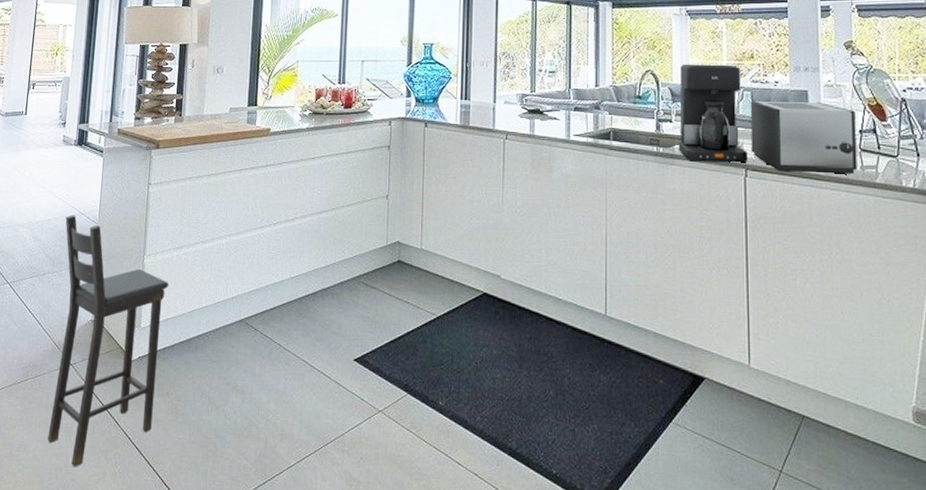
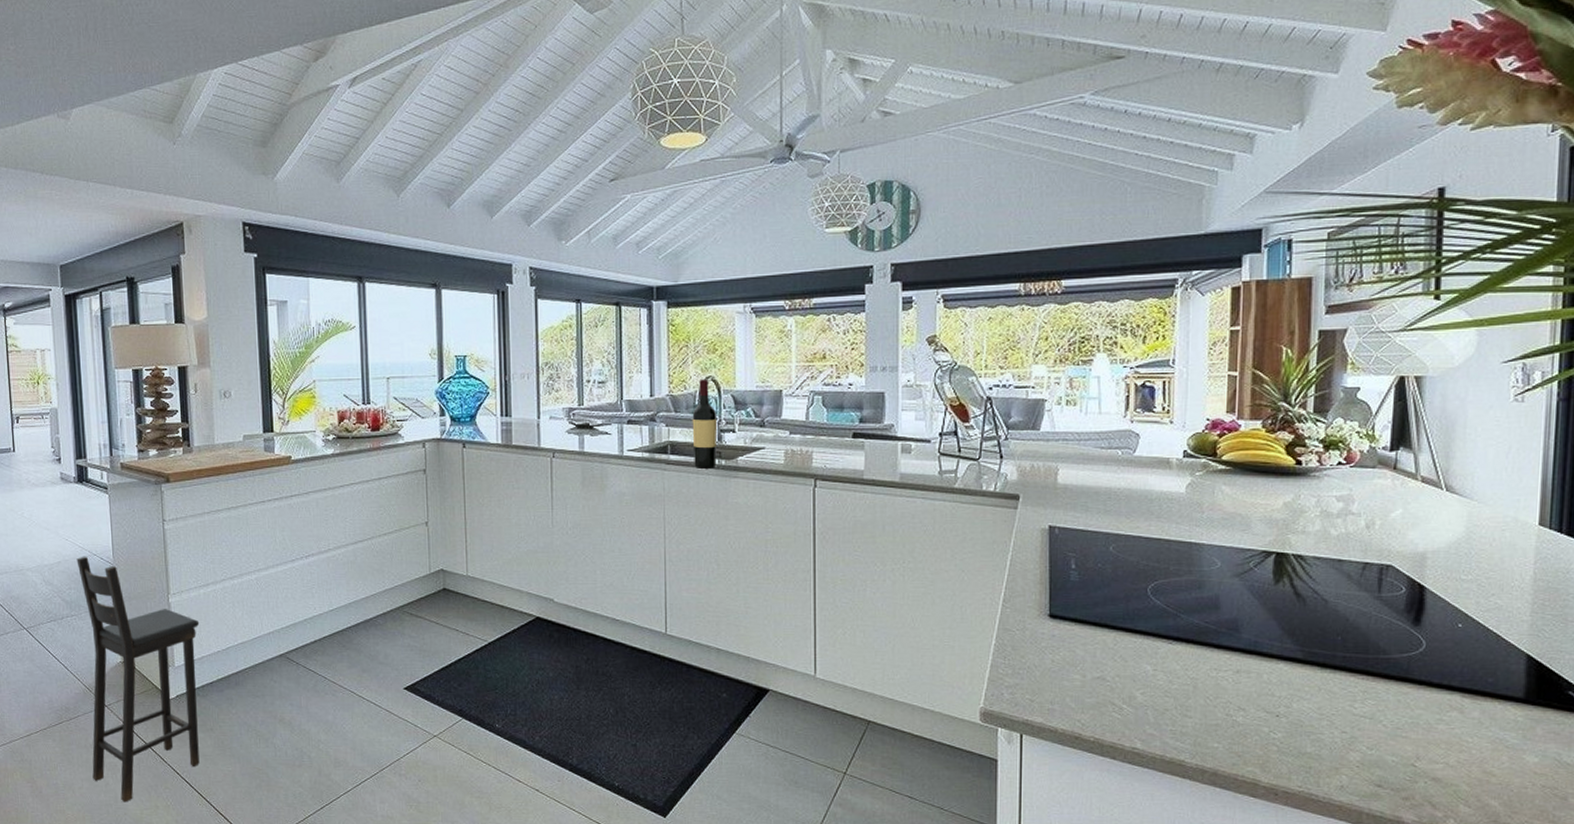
wine bottle: none [633,72,656,155] -> present [692,378,718,468]
coffee maker: present [678,64,747,163] -> none [742,367,817,473]
toaster: present [750,100,857,174] -> none [821,404,936,481]

